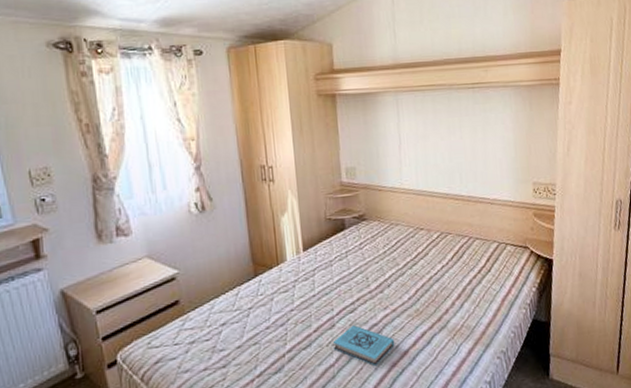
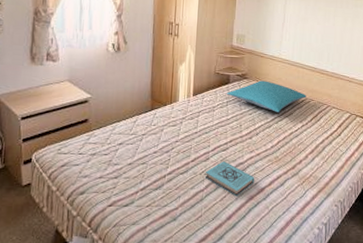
pillow: none [343,219,442,256] -> present [226,80,306,112]

